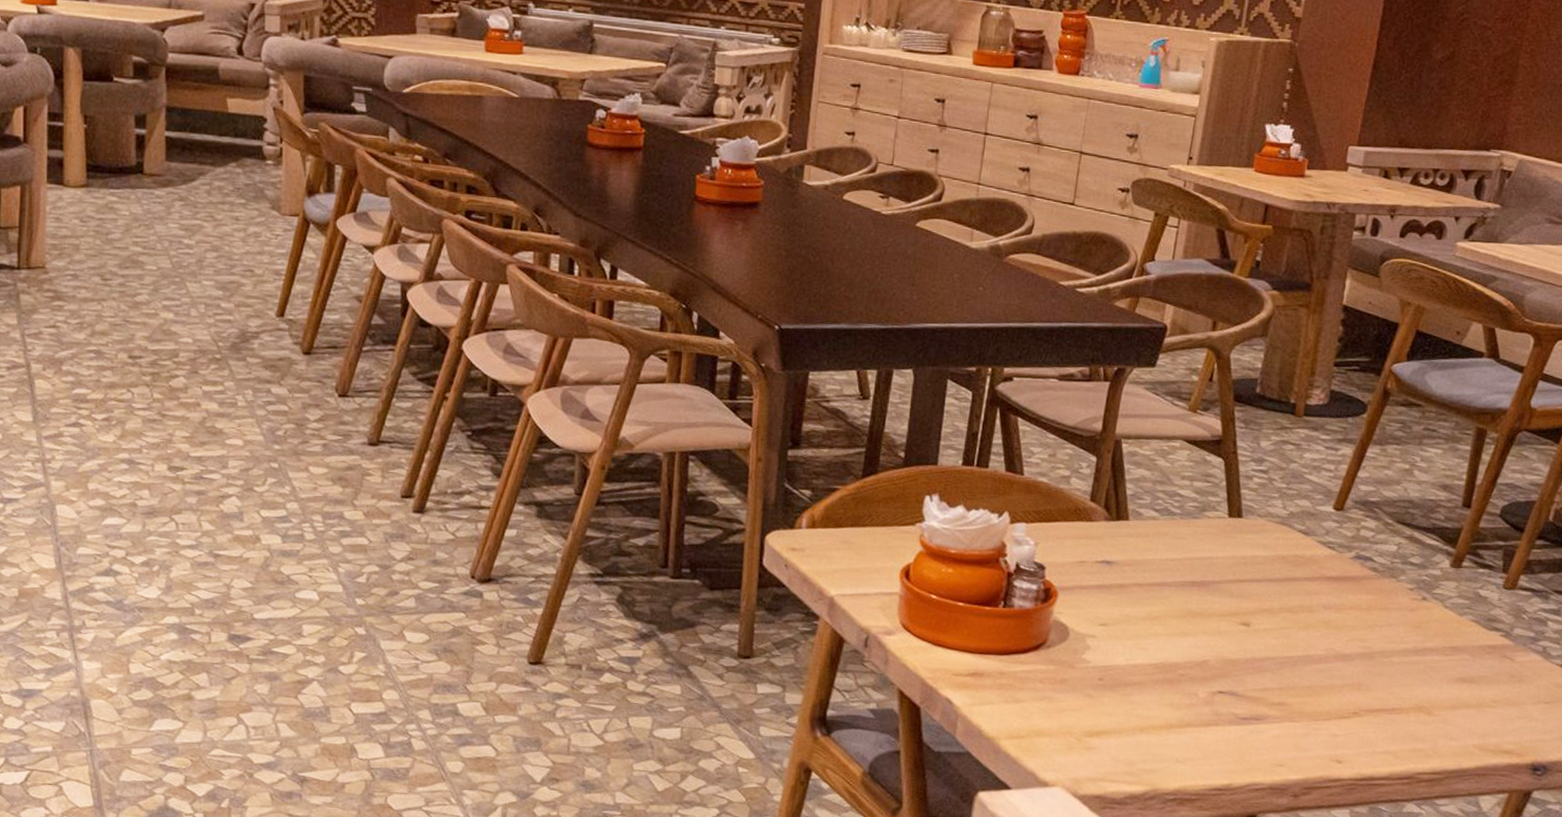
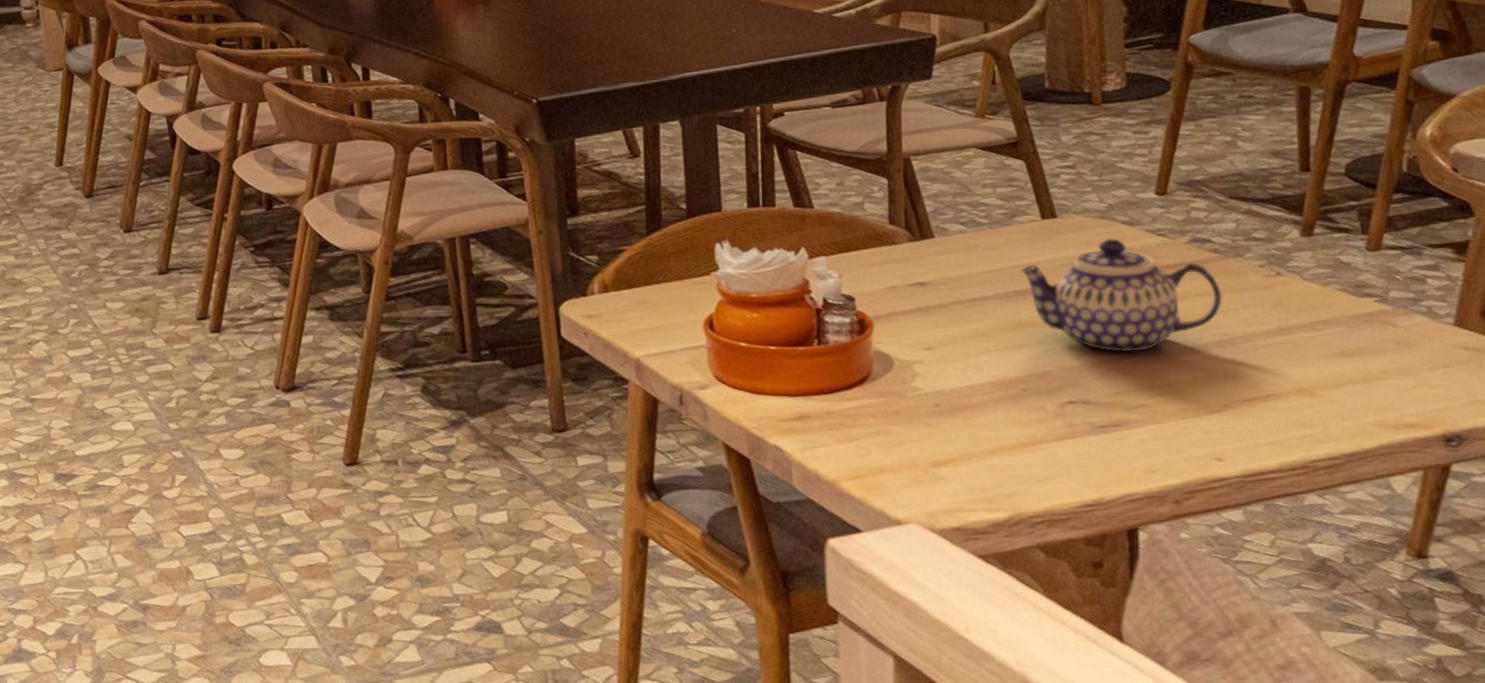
teapot: none [1199,544,1372,653] -> present [1019,238,1222,352]

